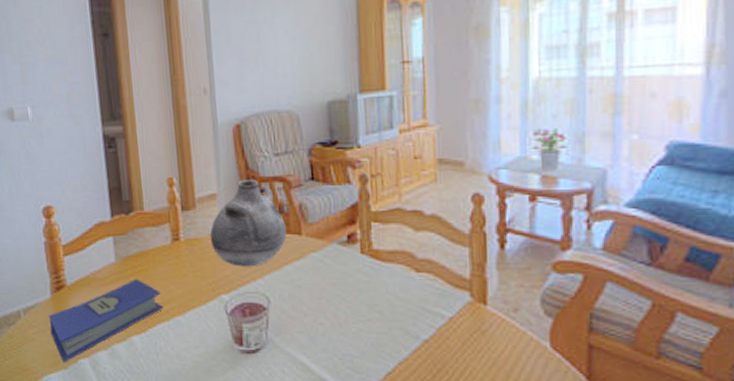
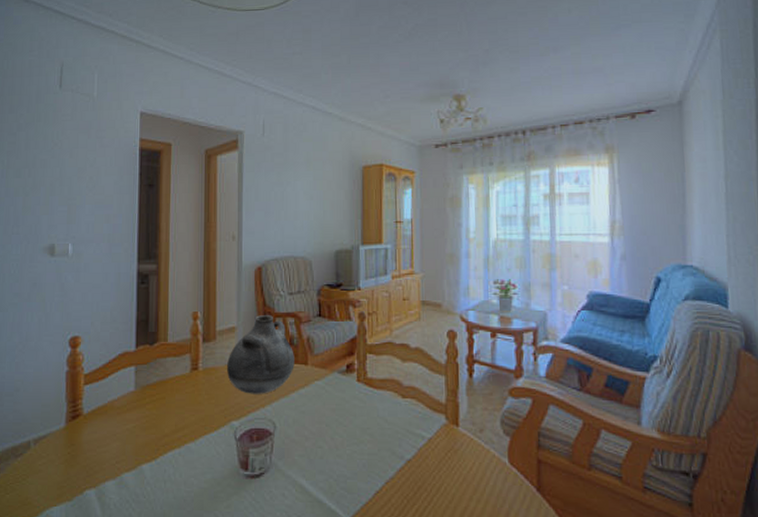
hardcover book: present [48,278,163,363] -> none [59,406,176,495]

